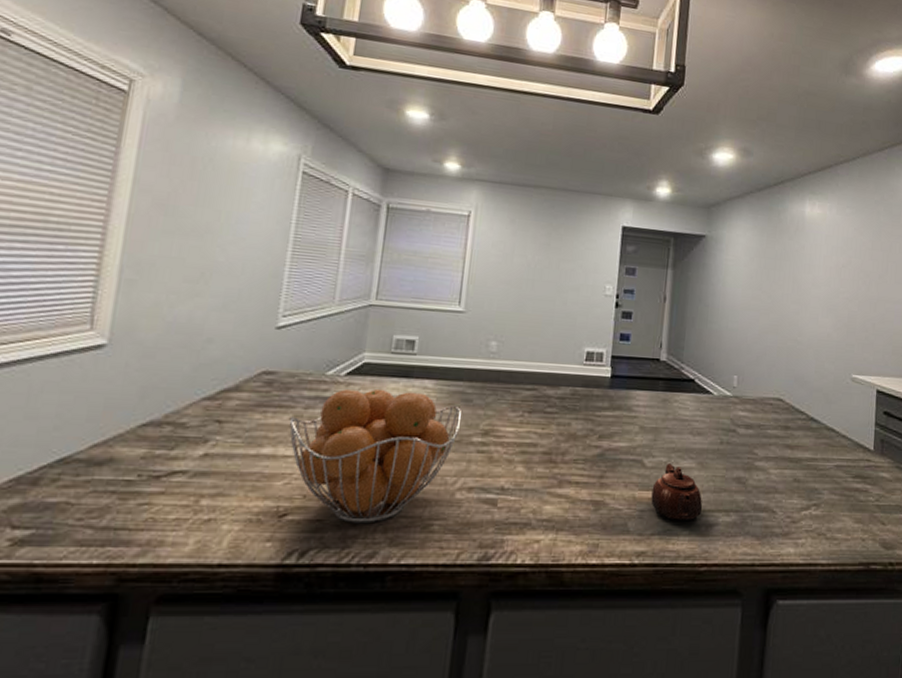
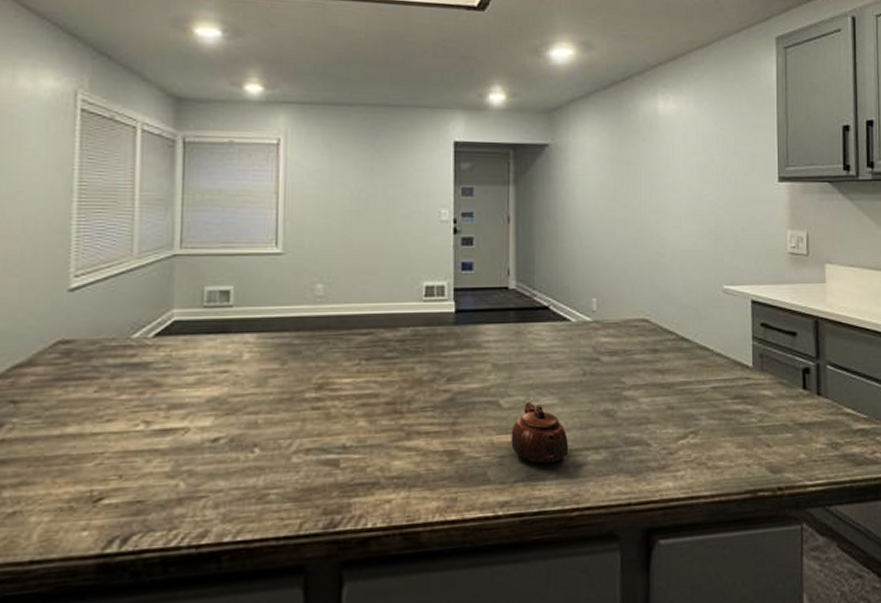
fruit basket: present [289,389,462,524] -> none [94,349,291,501]

